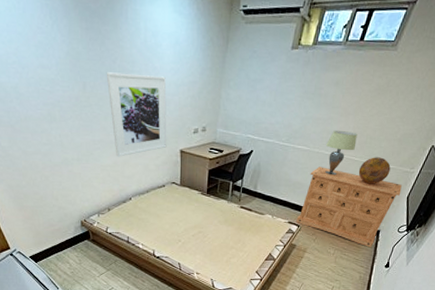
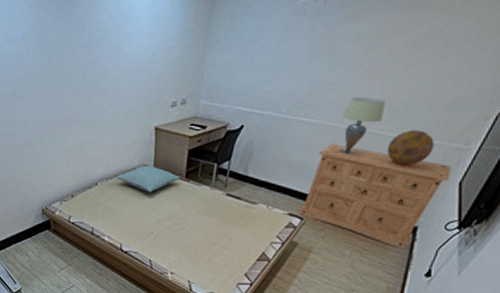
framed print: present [106,72,167,157] -> none [74,42,141,137]
pillow: none [148,182,202,206] -> present [116,165,180,193]

